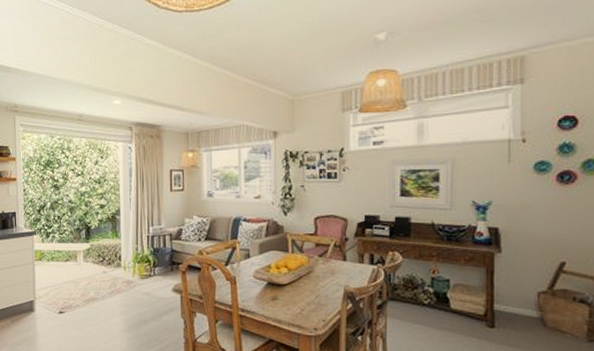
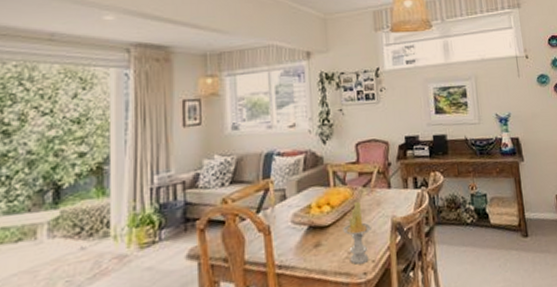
candle: none [298,268,325,321] -> present [343,201,373,265]

